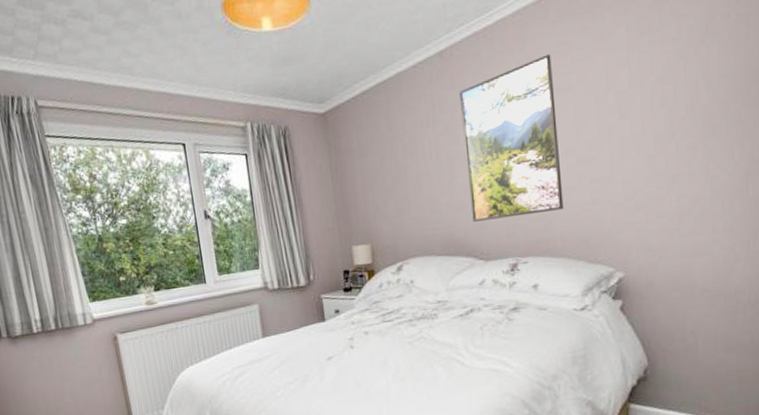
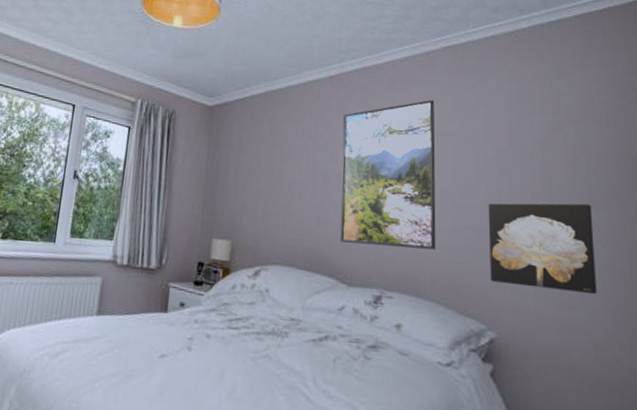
wall art: none [611,131,716,227] -> present [488,203,598,294]

